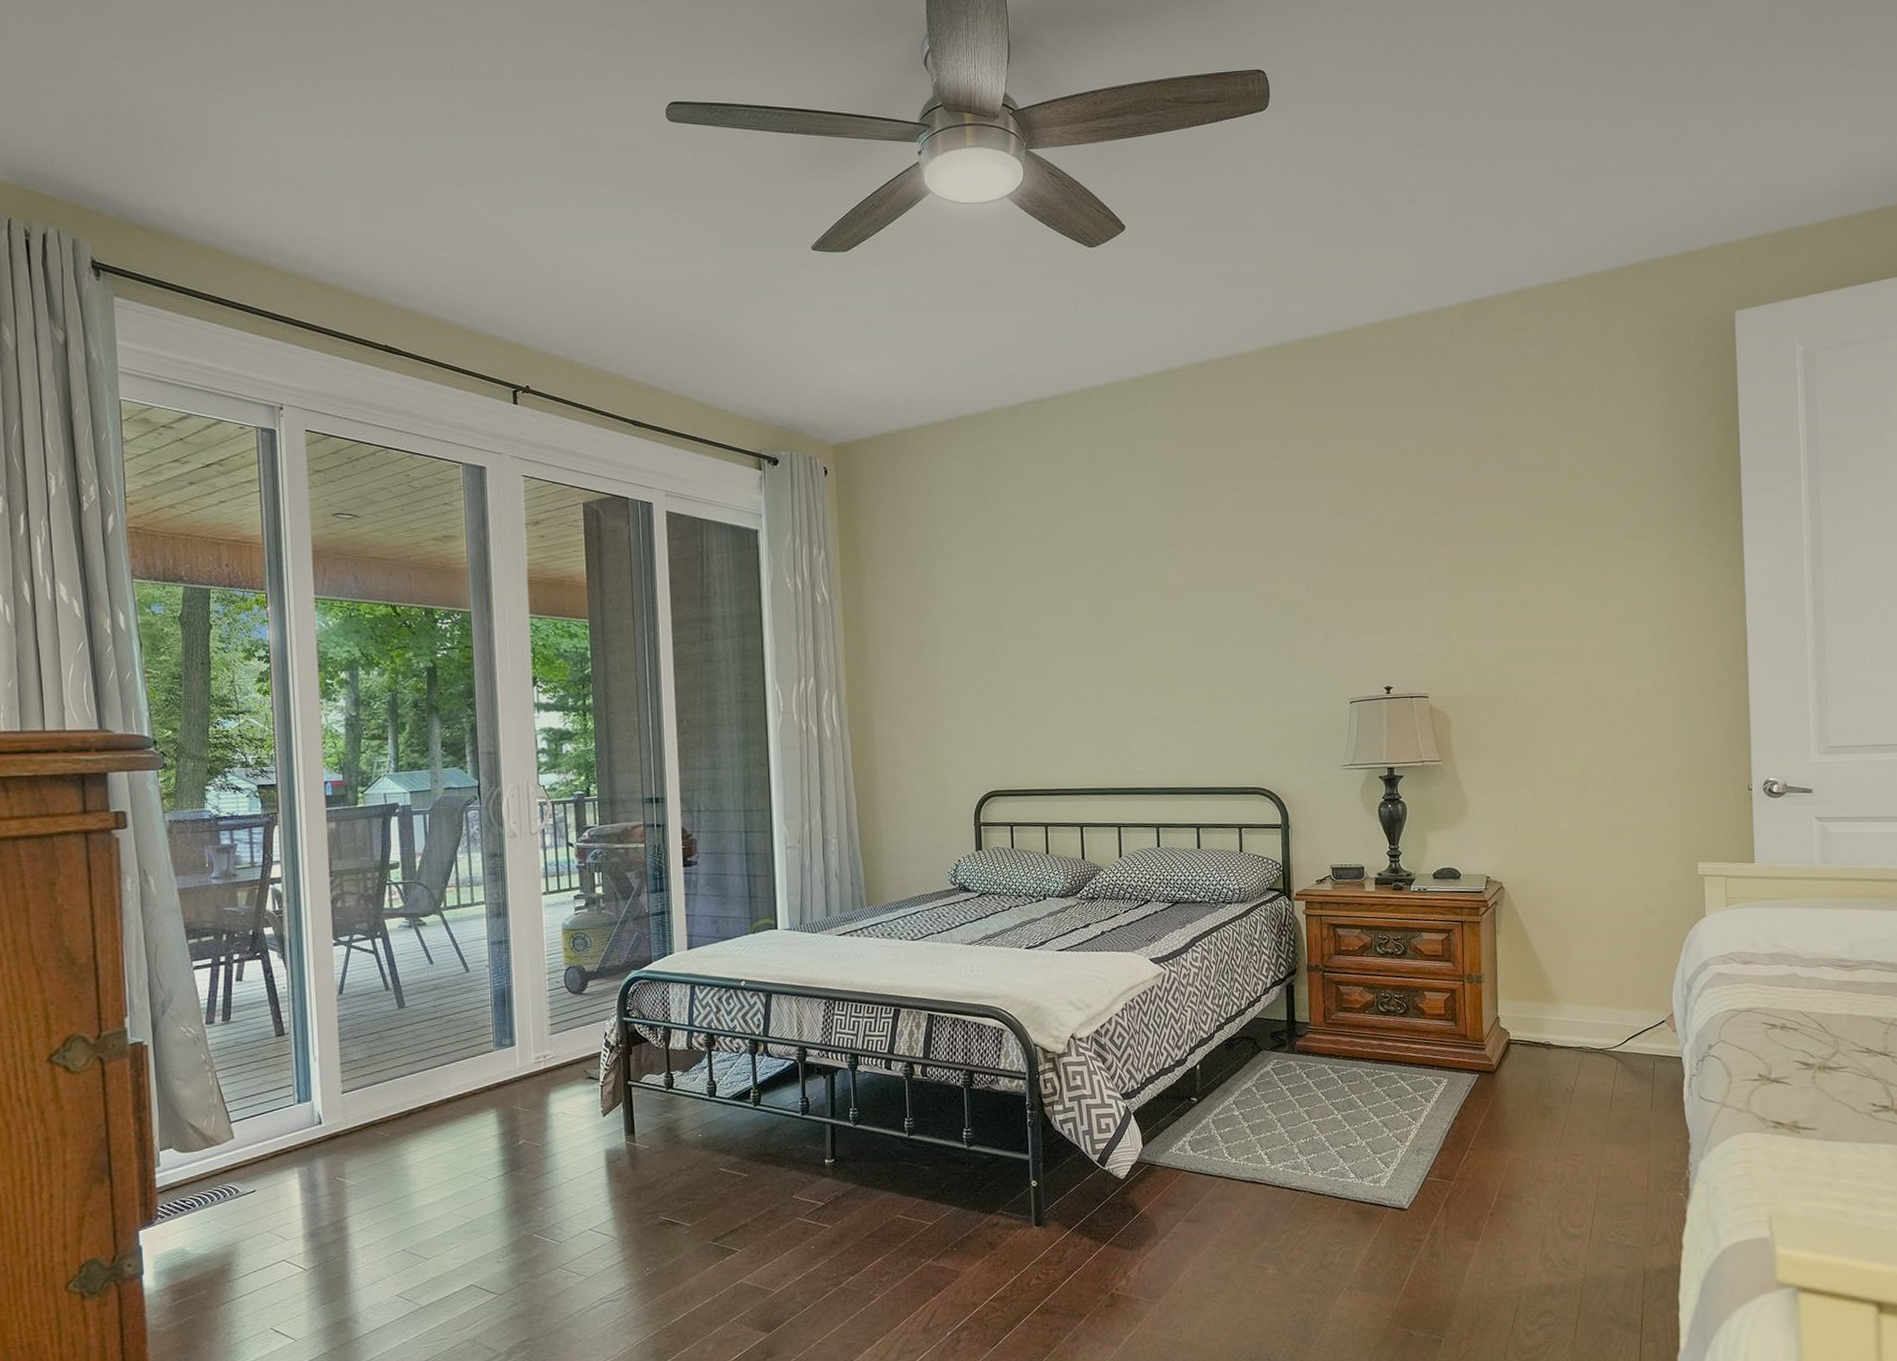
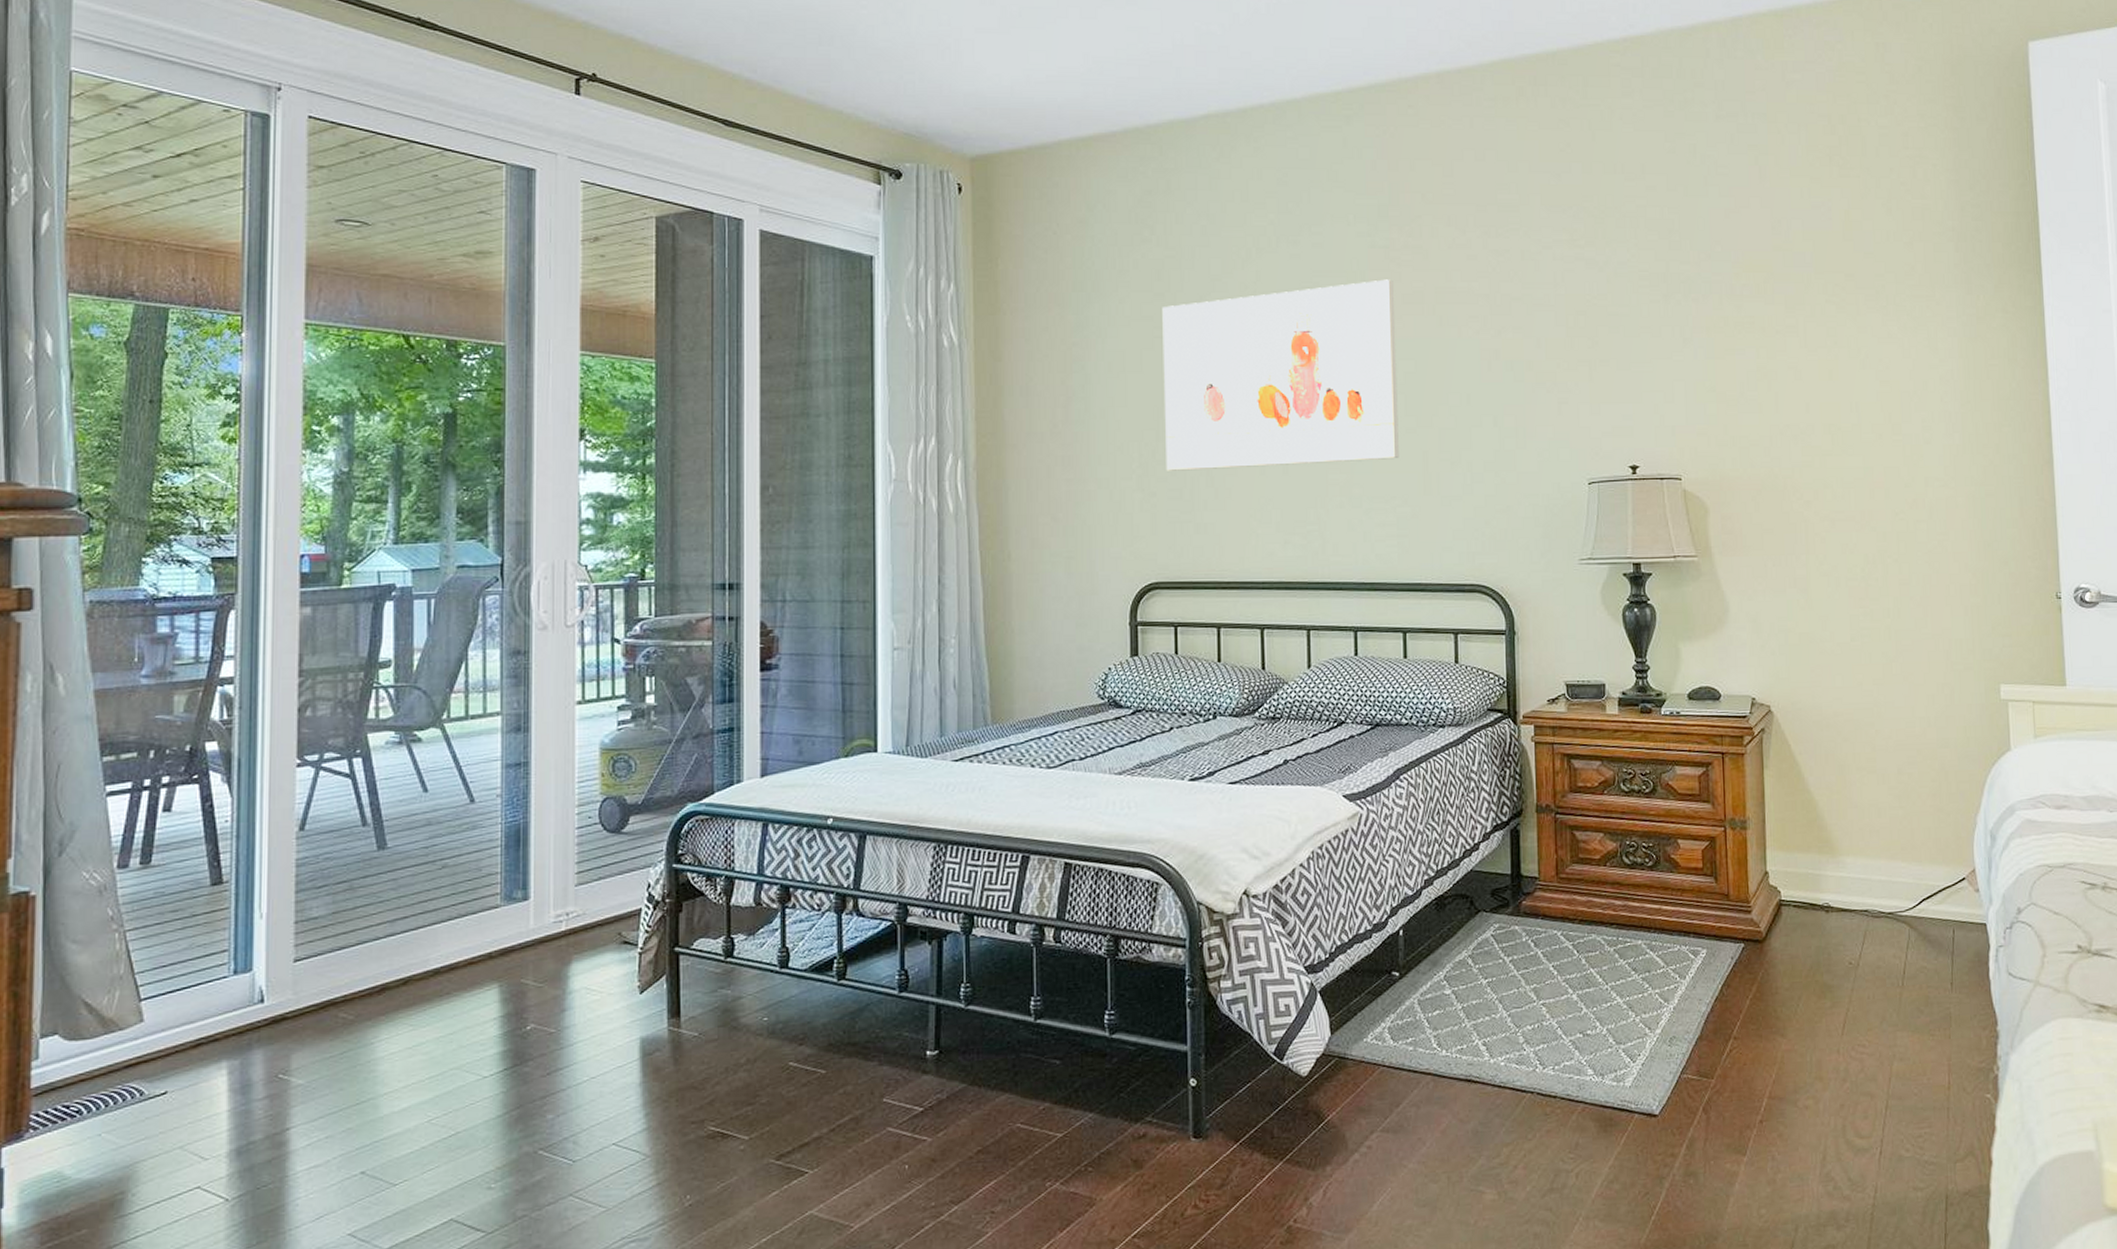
wall art: none [994,536,1192,700] -> present [1162,279,1399,471]

